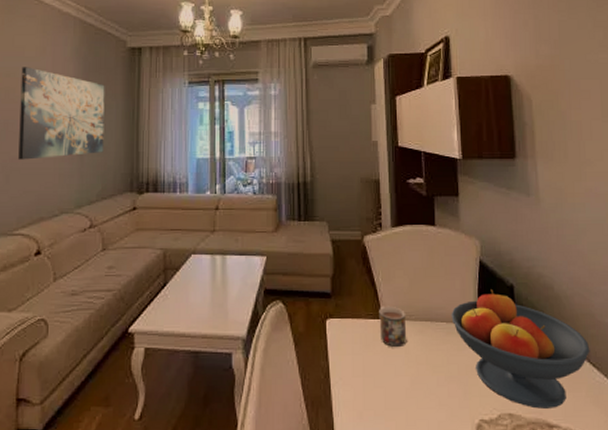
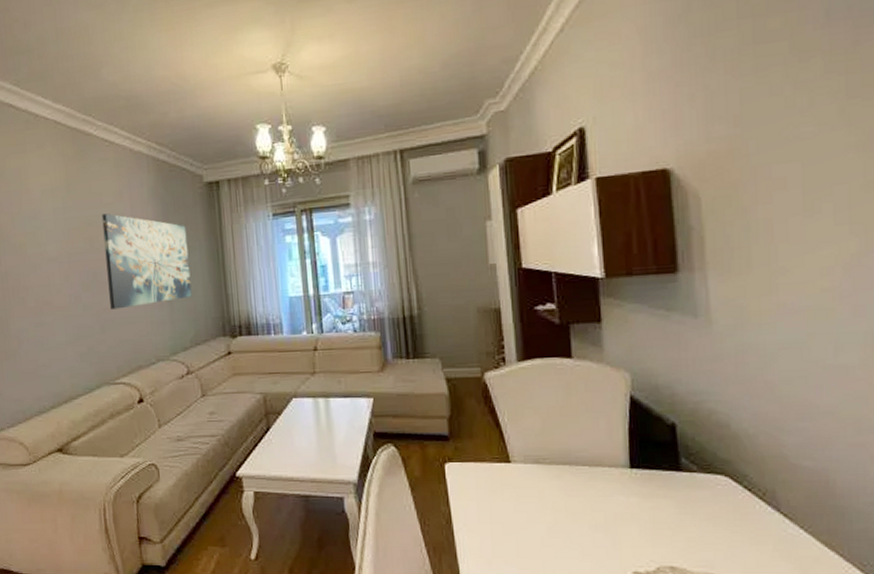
mug: present [379,306,407,348] -> none [506,448,541,494]
fruit bowl: present [451,289,590,409] -> none [594,429,781,562]

